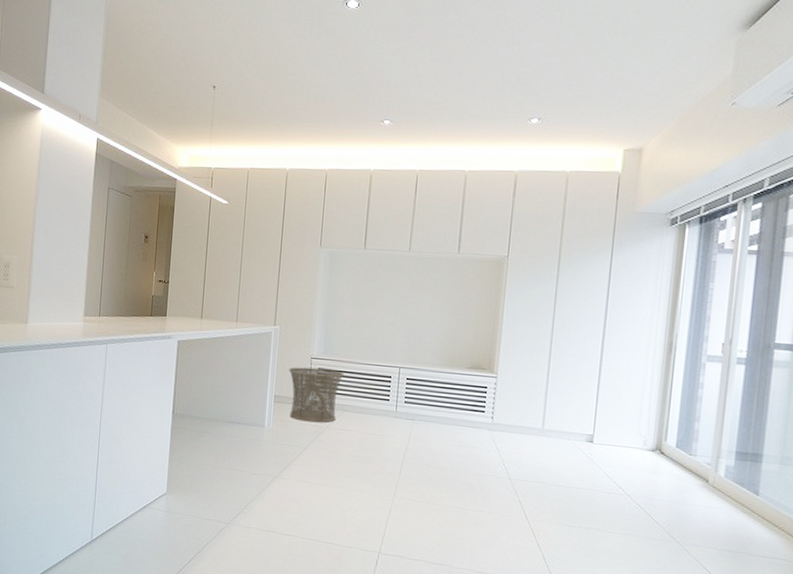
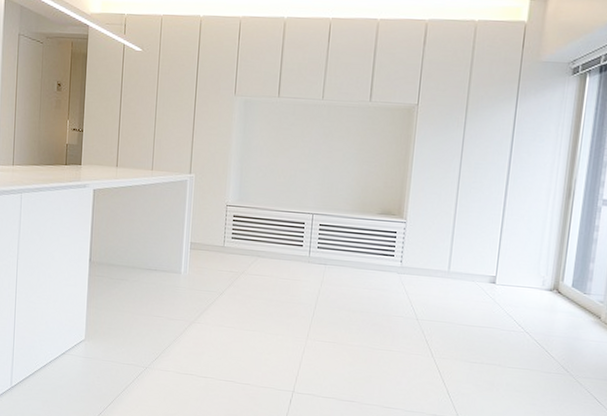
basket: present [289,367,344,423] -> none [205,214,259,269]

